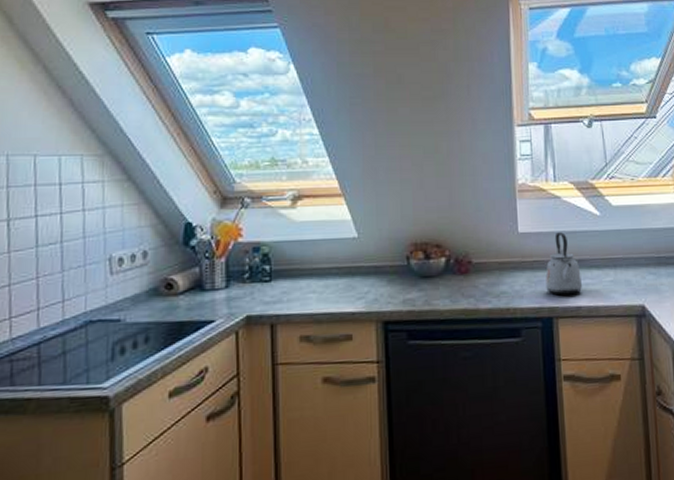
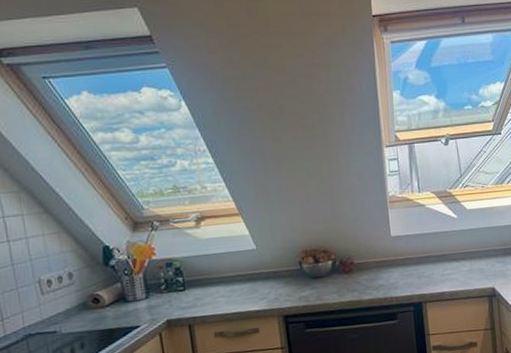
kettle: present [545,232,582,296] -> none [415,234,445,285]

